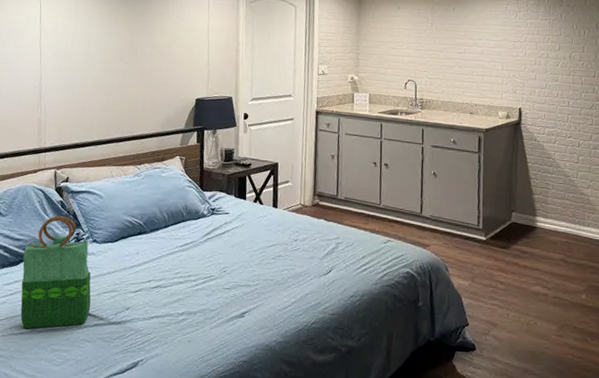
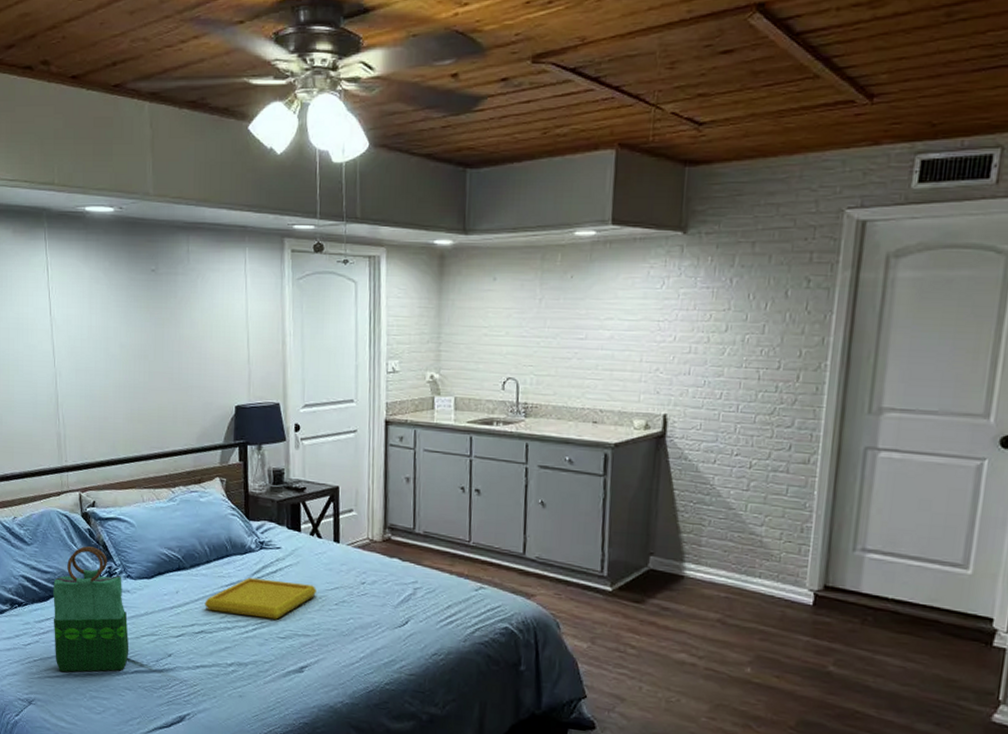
serving tray: none [161,238,257,273] -> present [205,577,316,620]

